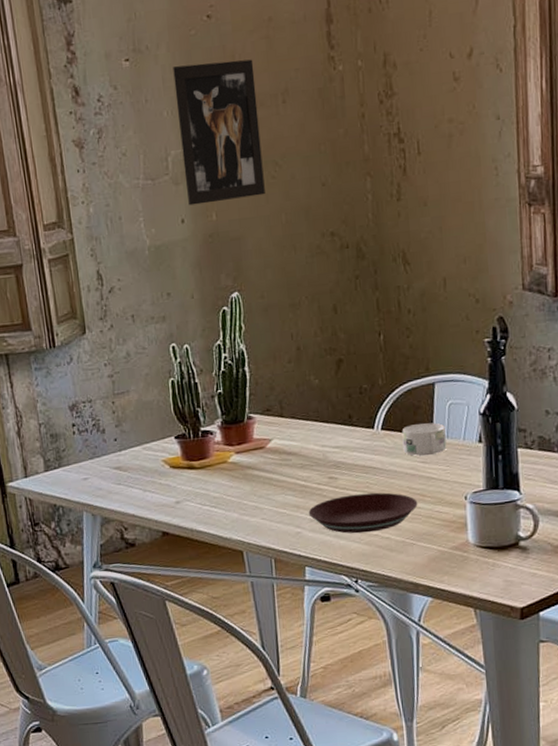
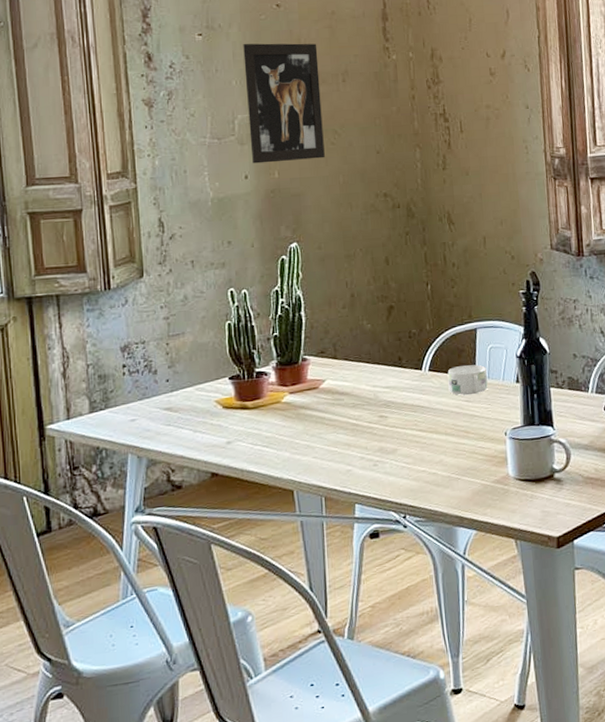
plate: present [308,492,418,534] -> none [359,430,463,470]

